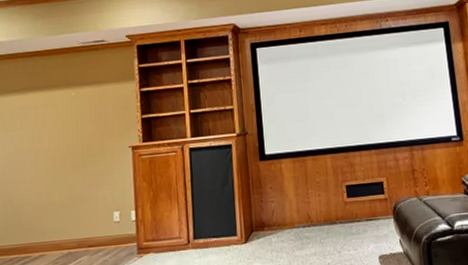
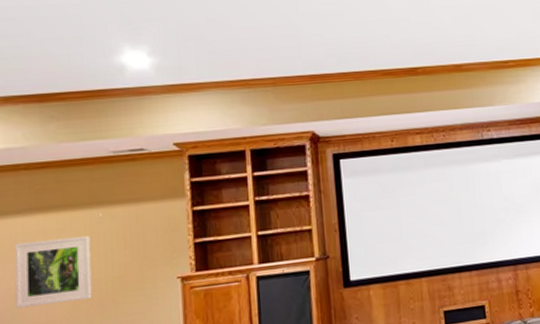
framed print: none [14,110,68,167] -> present [14,235,92,309]

